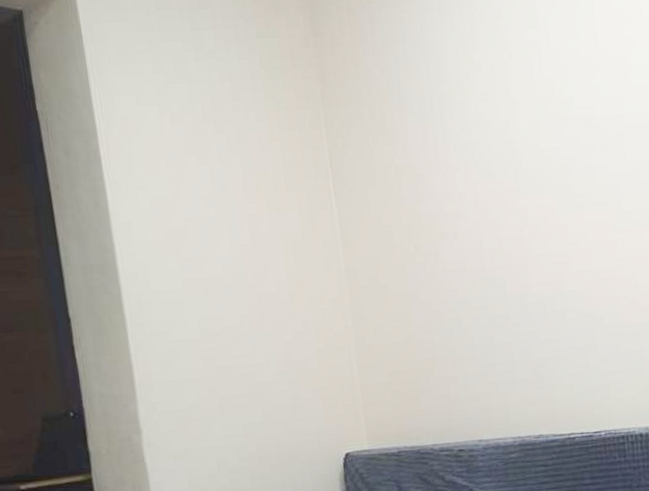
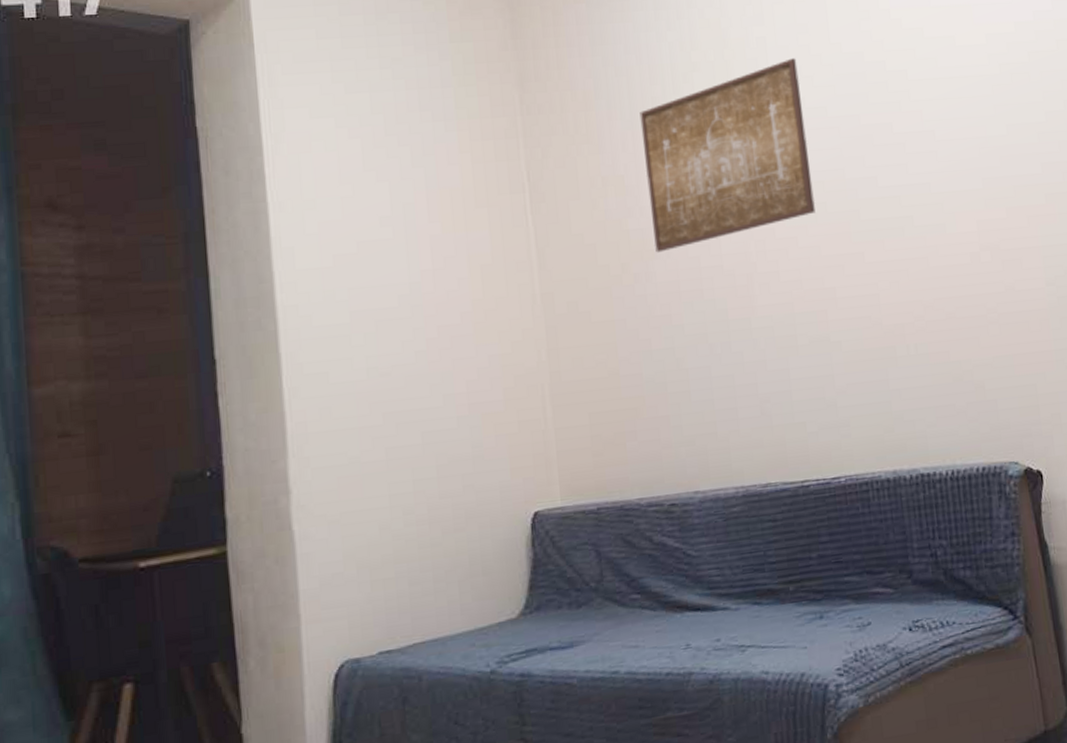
wall art: none [427,61,582,235] -> present [639,58,815,253]

